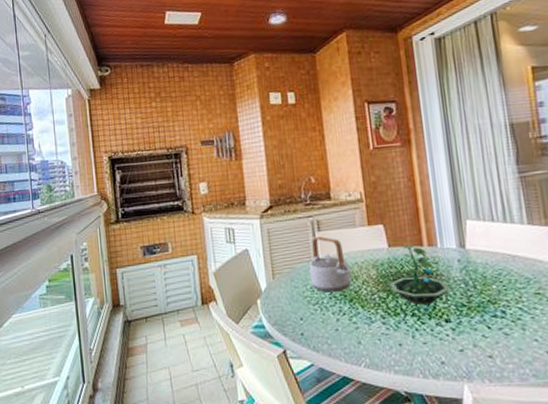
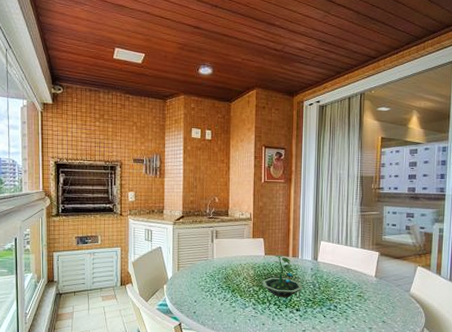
teapot: present [309,236,352,293] -> none [205,242,236,284]

